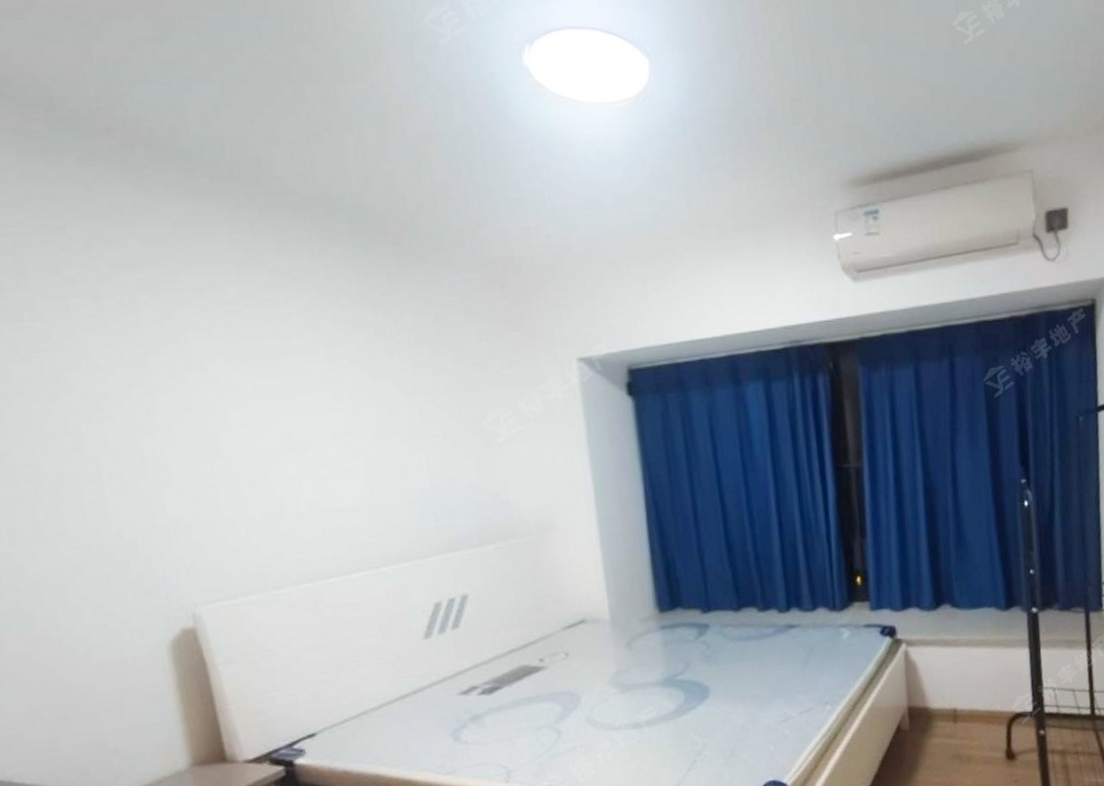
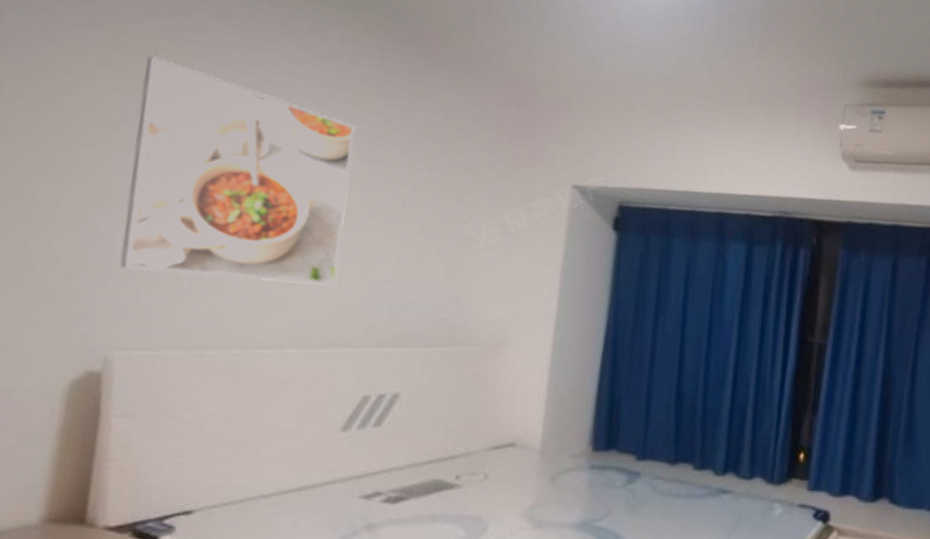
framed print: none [132,314,380,529] -> present [119,56,355,287]

